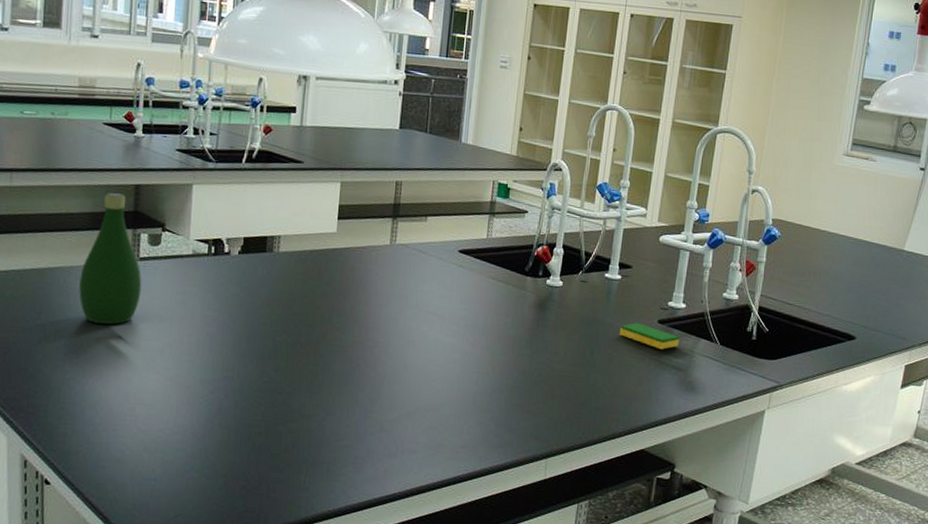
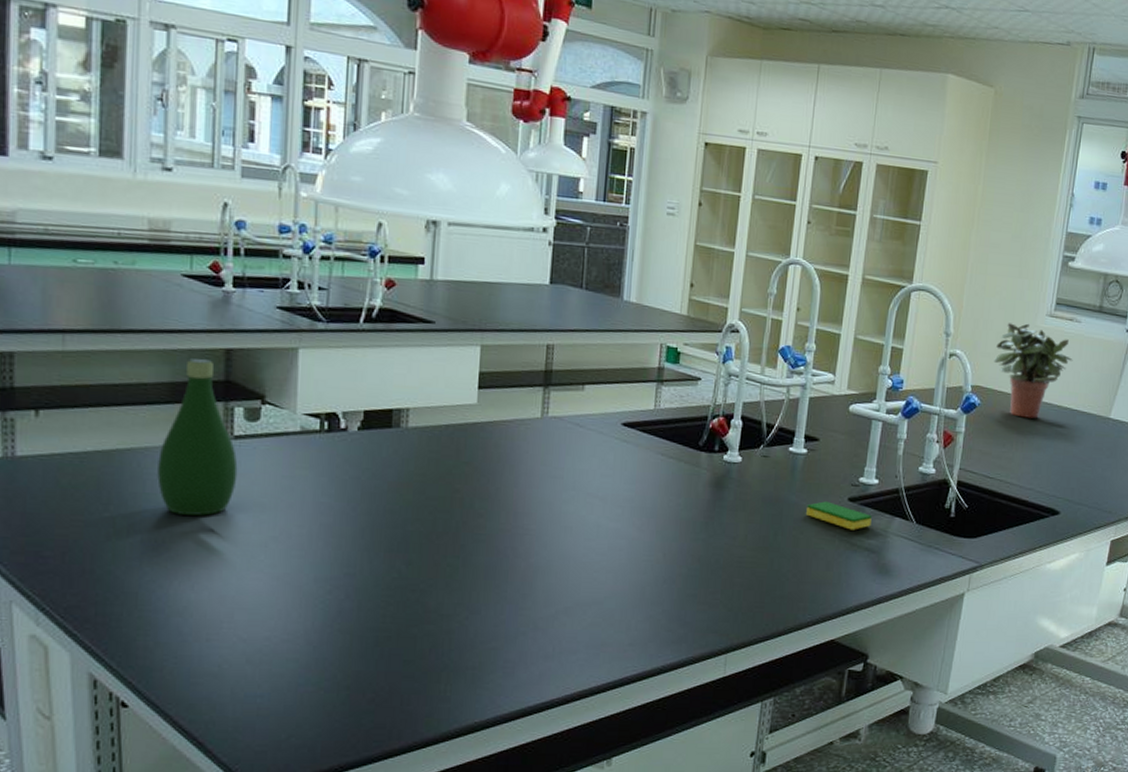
potted plant: none [793,162,869,250] -> present [994,323,1073,419]

